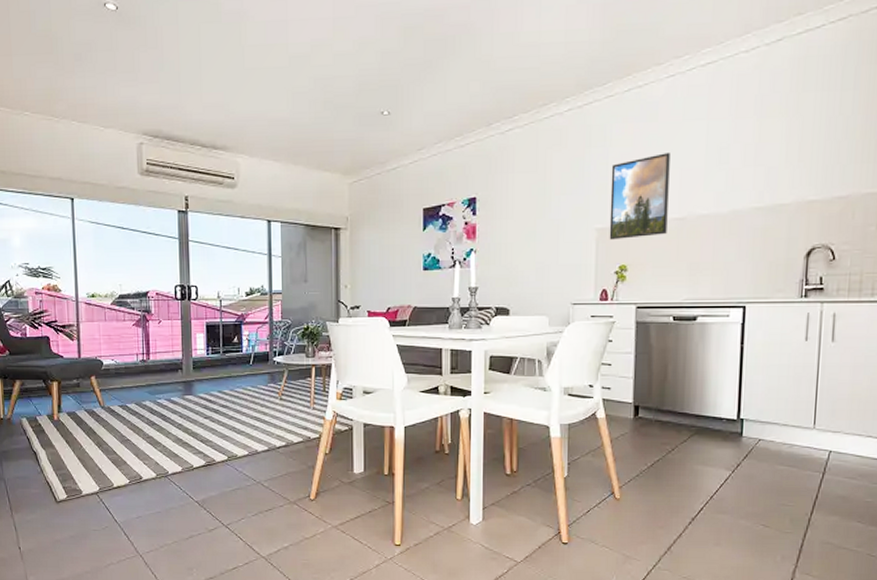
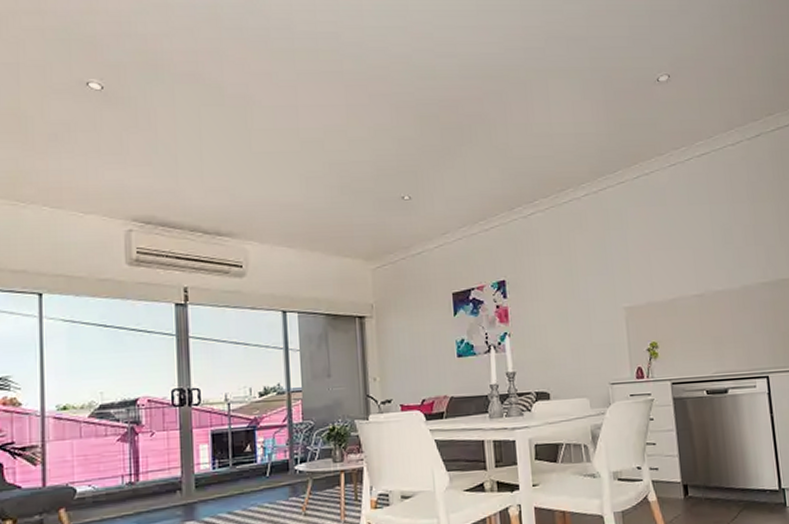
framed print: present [609,151,670,240] -> none [631,233,689,319]

